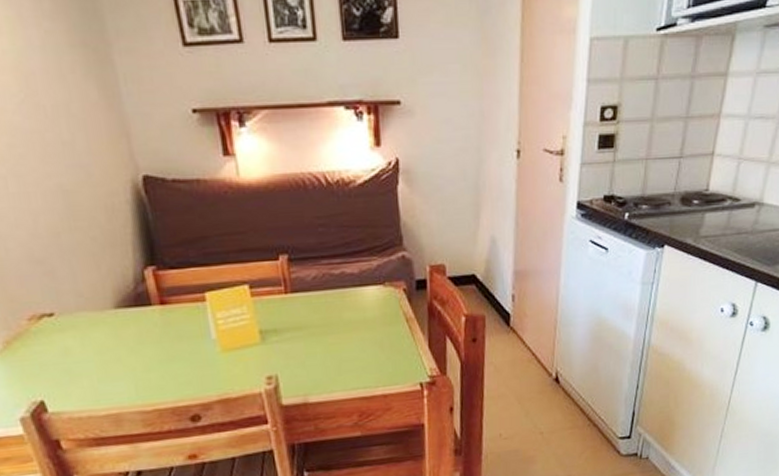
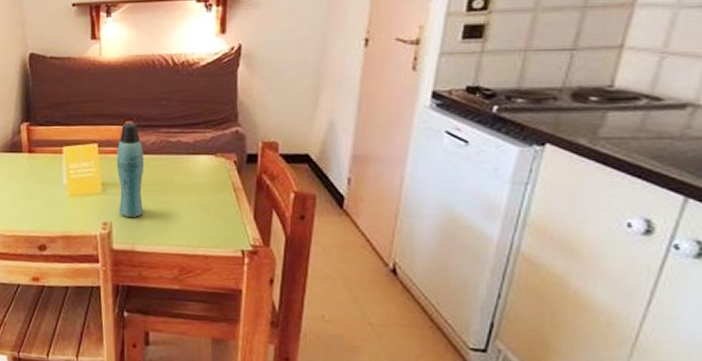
bottle: none [273,255,313,366] -> present [116,122,144,217]

